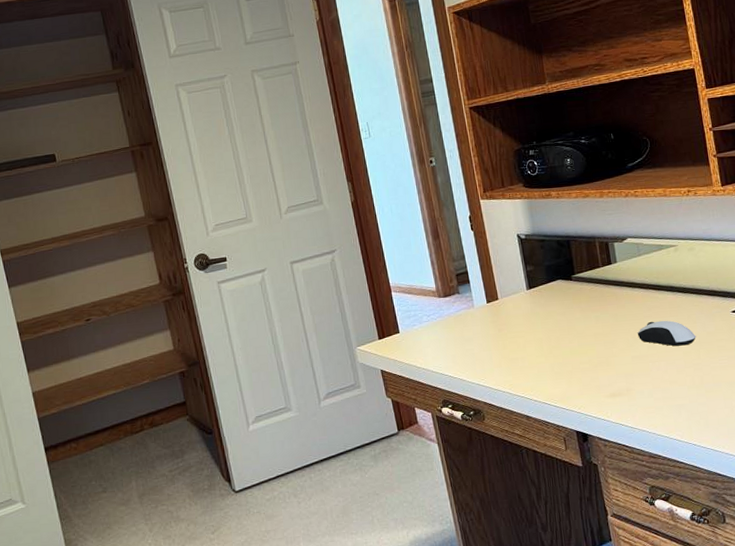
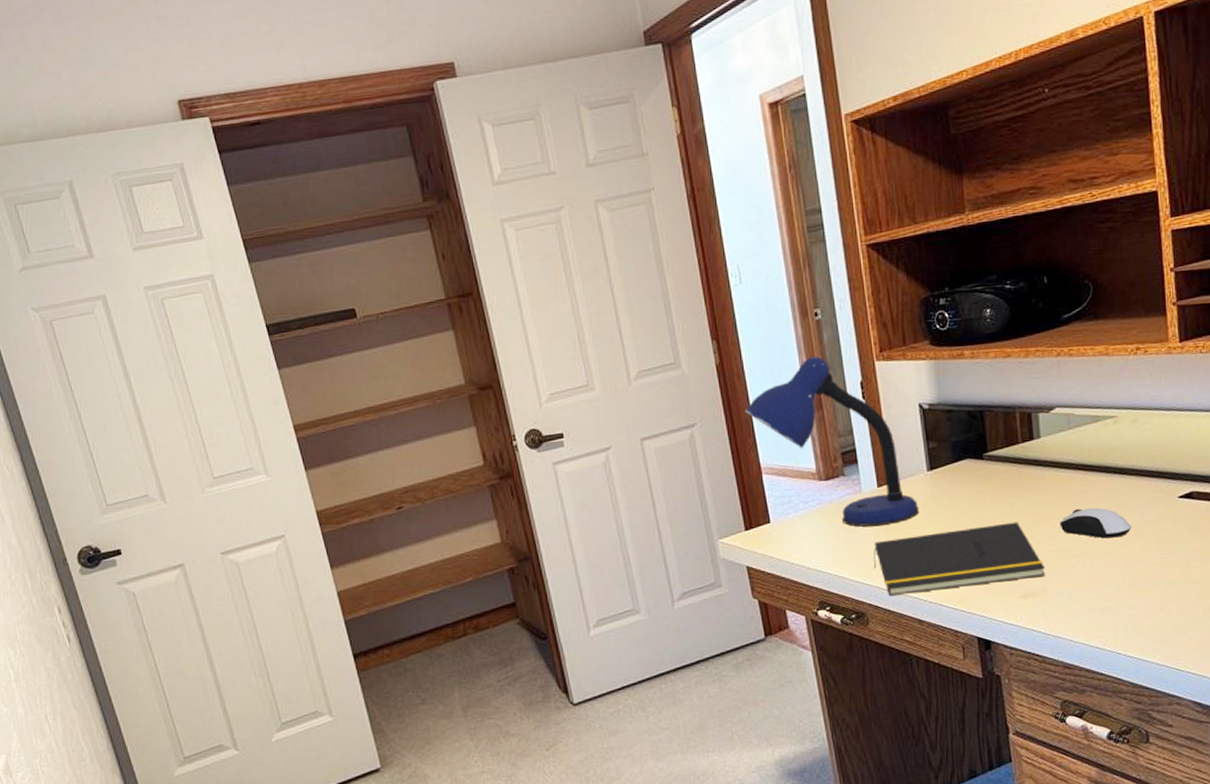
desk lamp: none [375,195,522,336] -> present [744,356,920,527]
notepad: none [486,332,628,395] -> present [873,522,1045,596]

